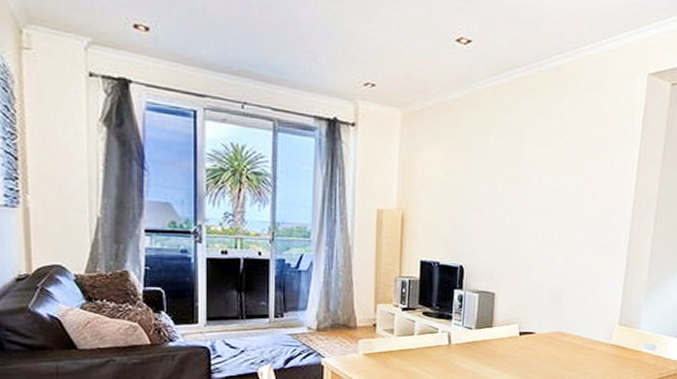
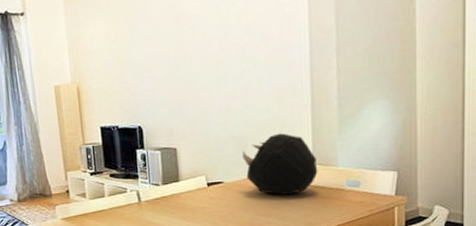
decorative orb: none [556,291,623,353] -> present [242,133,318,196]

